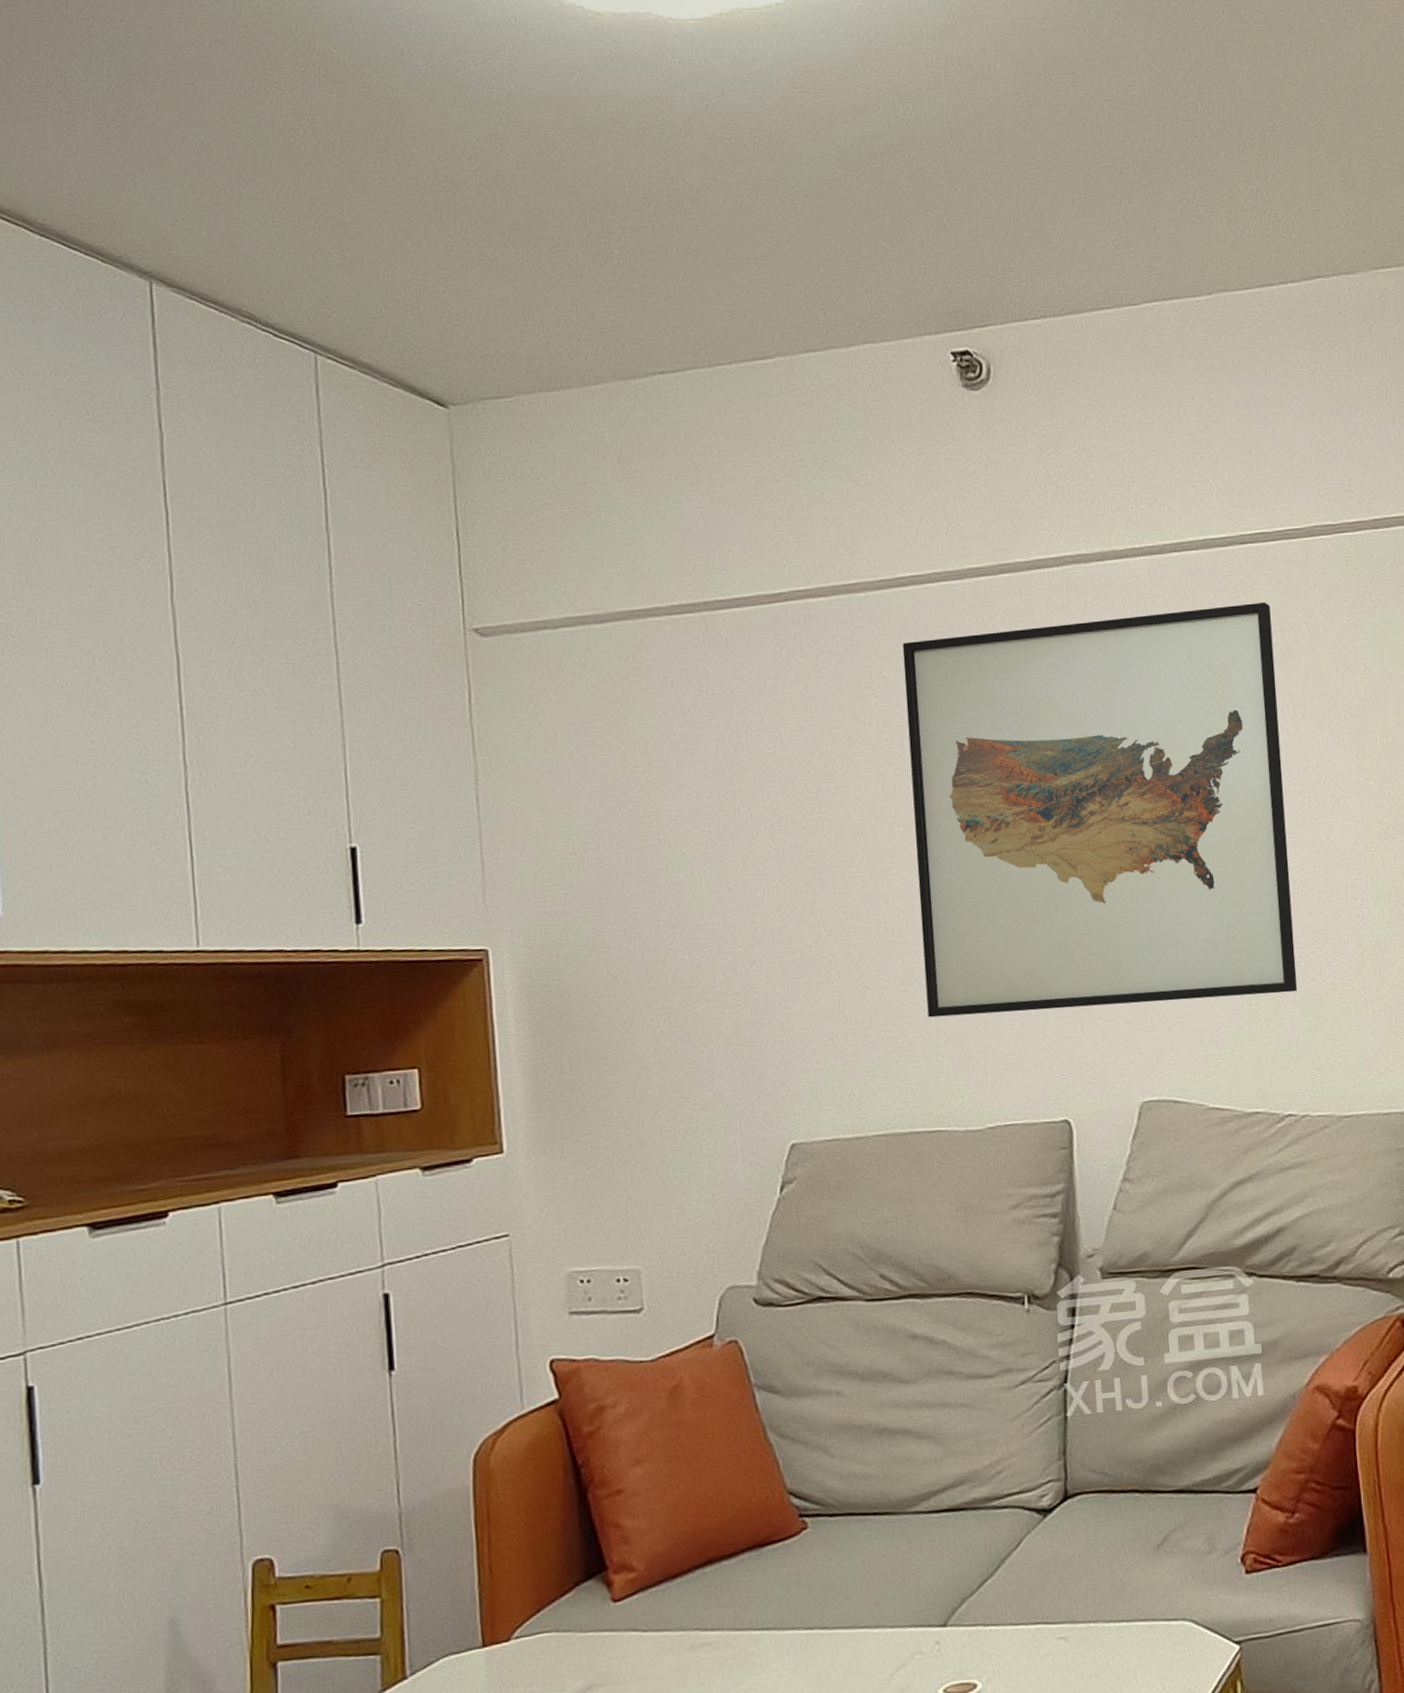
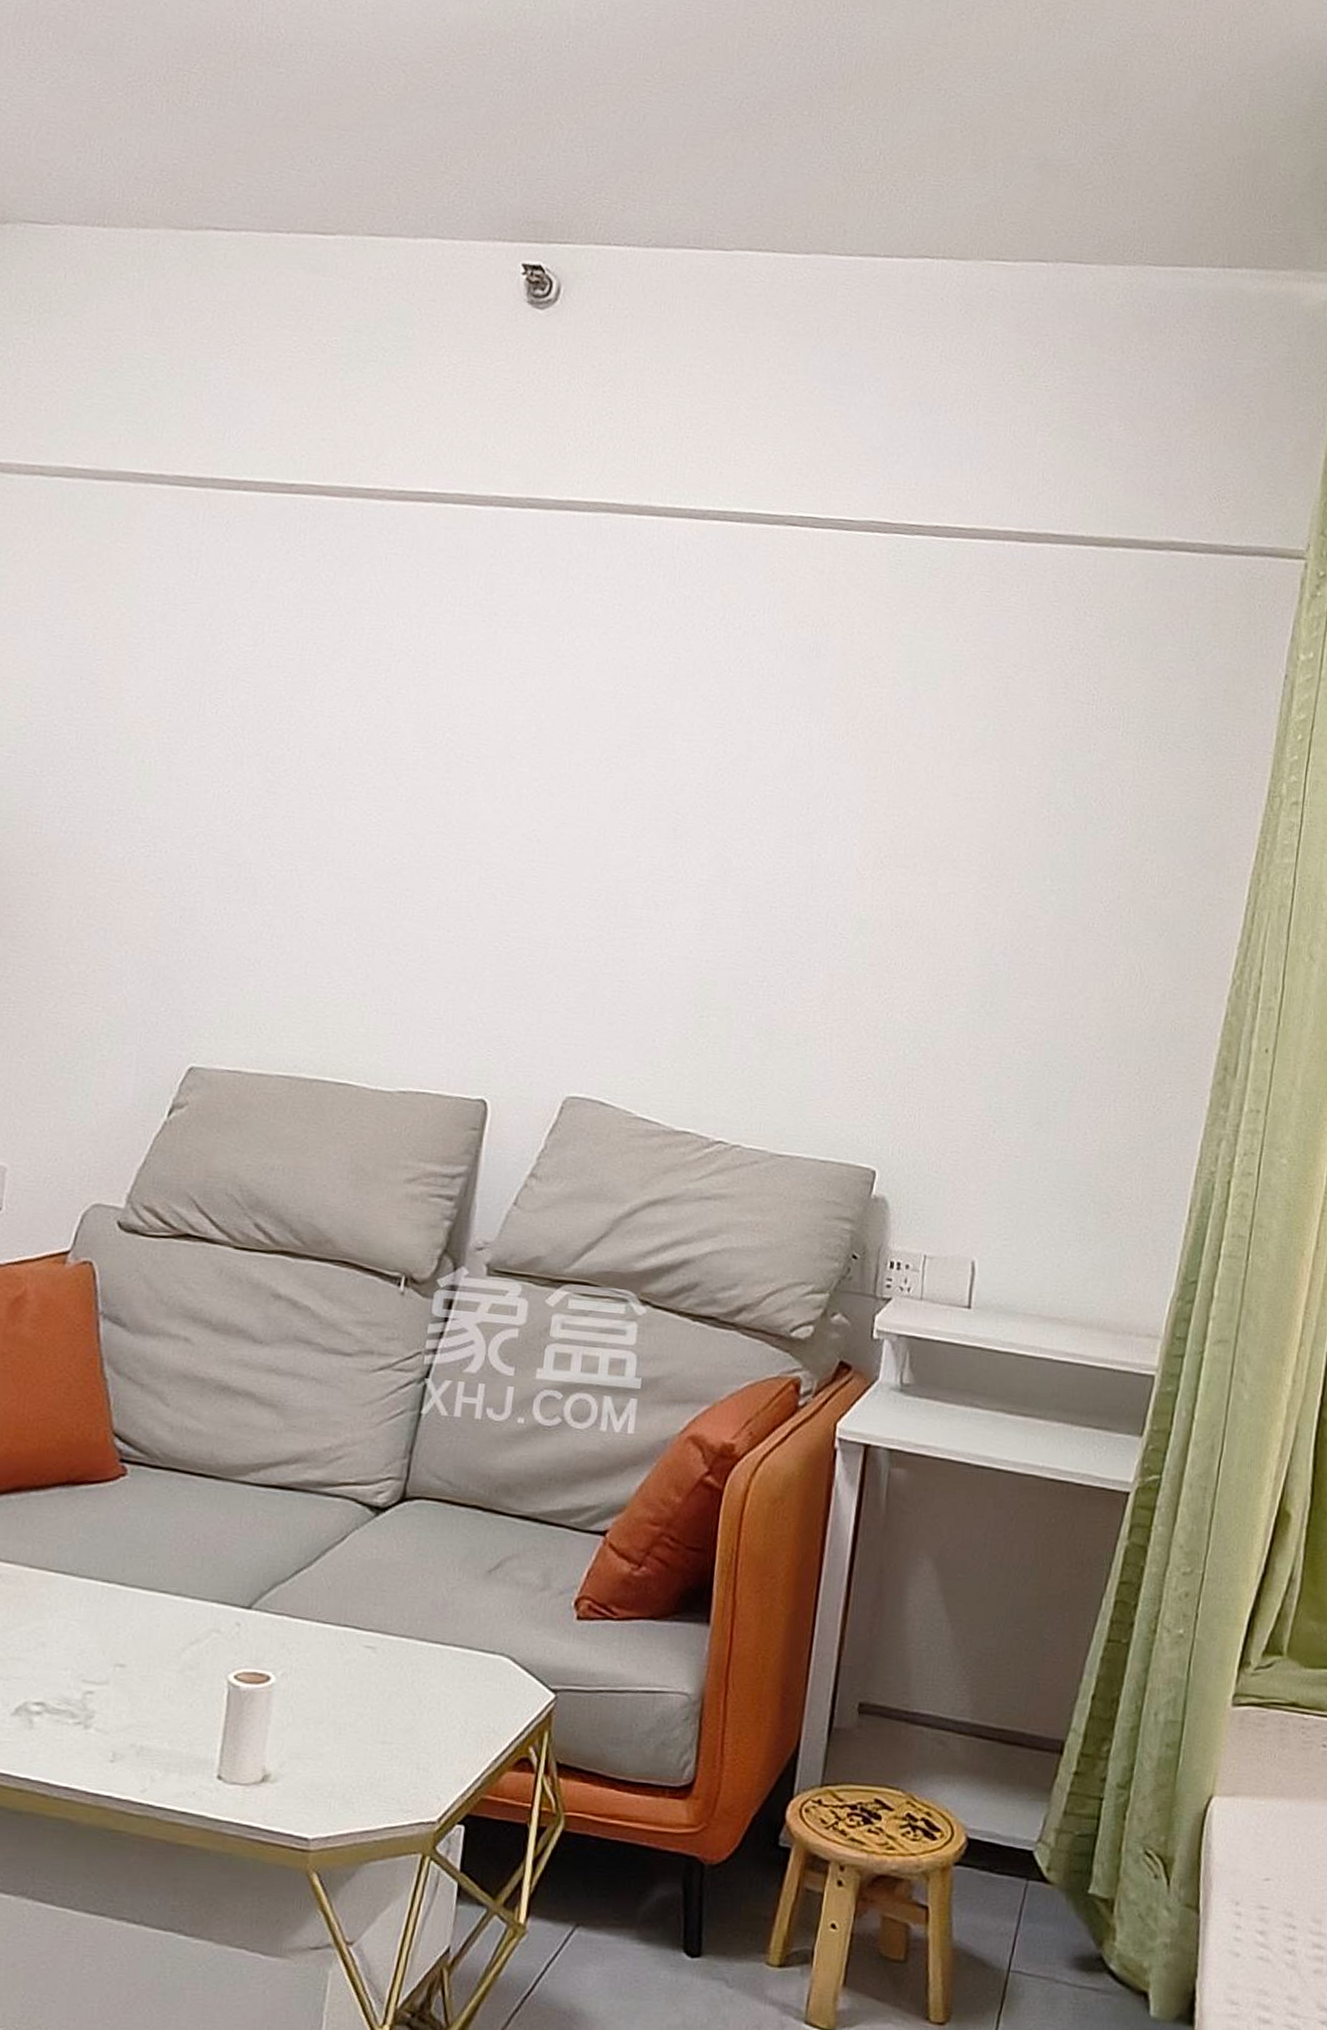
wall art: present [902,601,1298,1018] -> none [359,561,807,1012]

